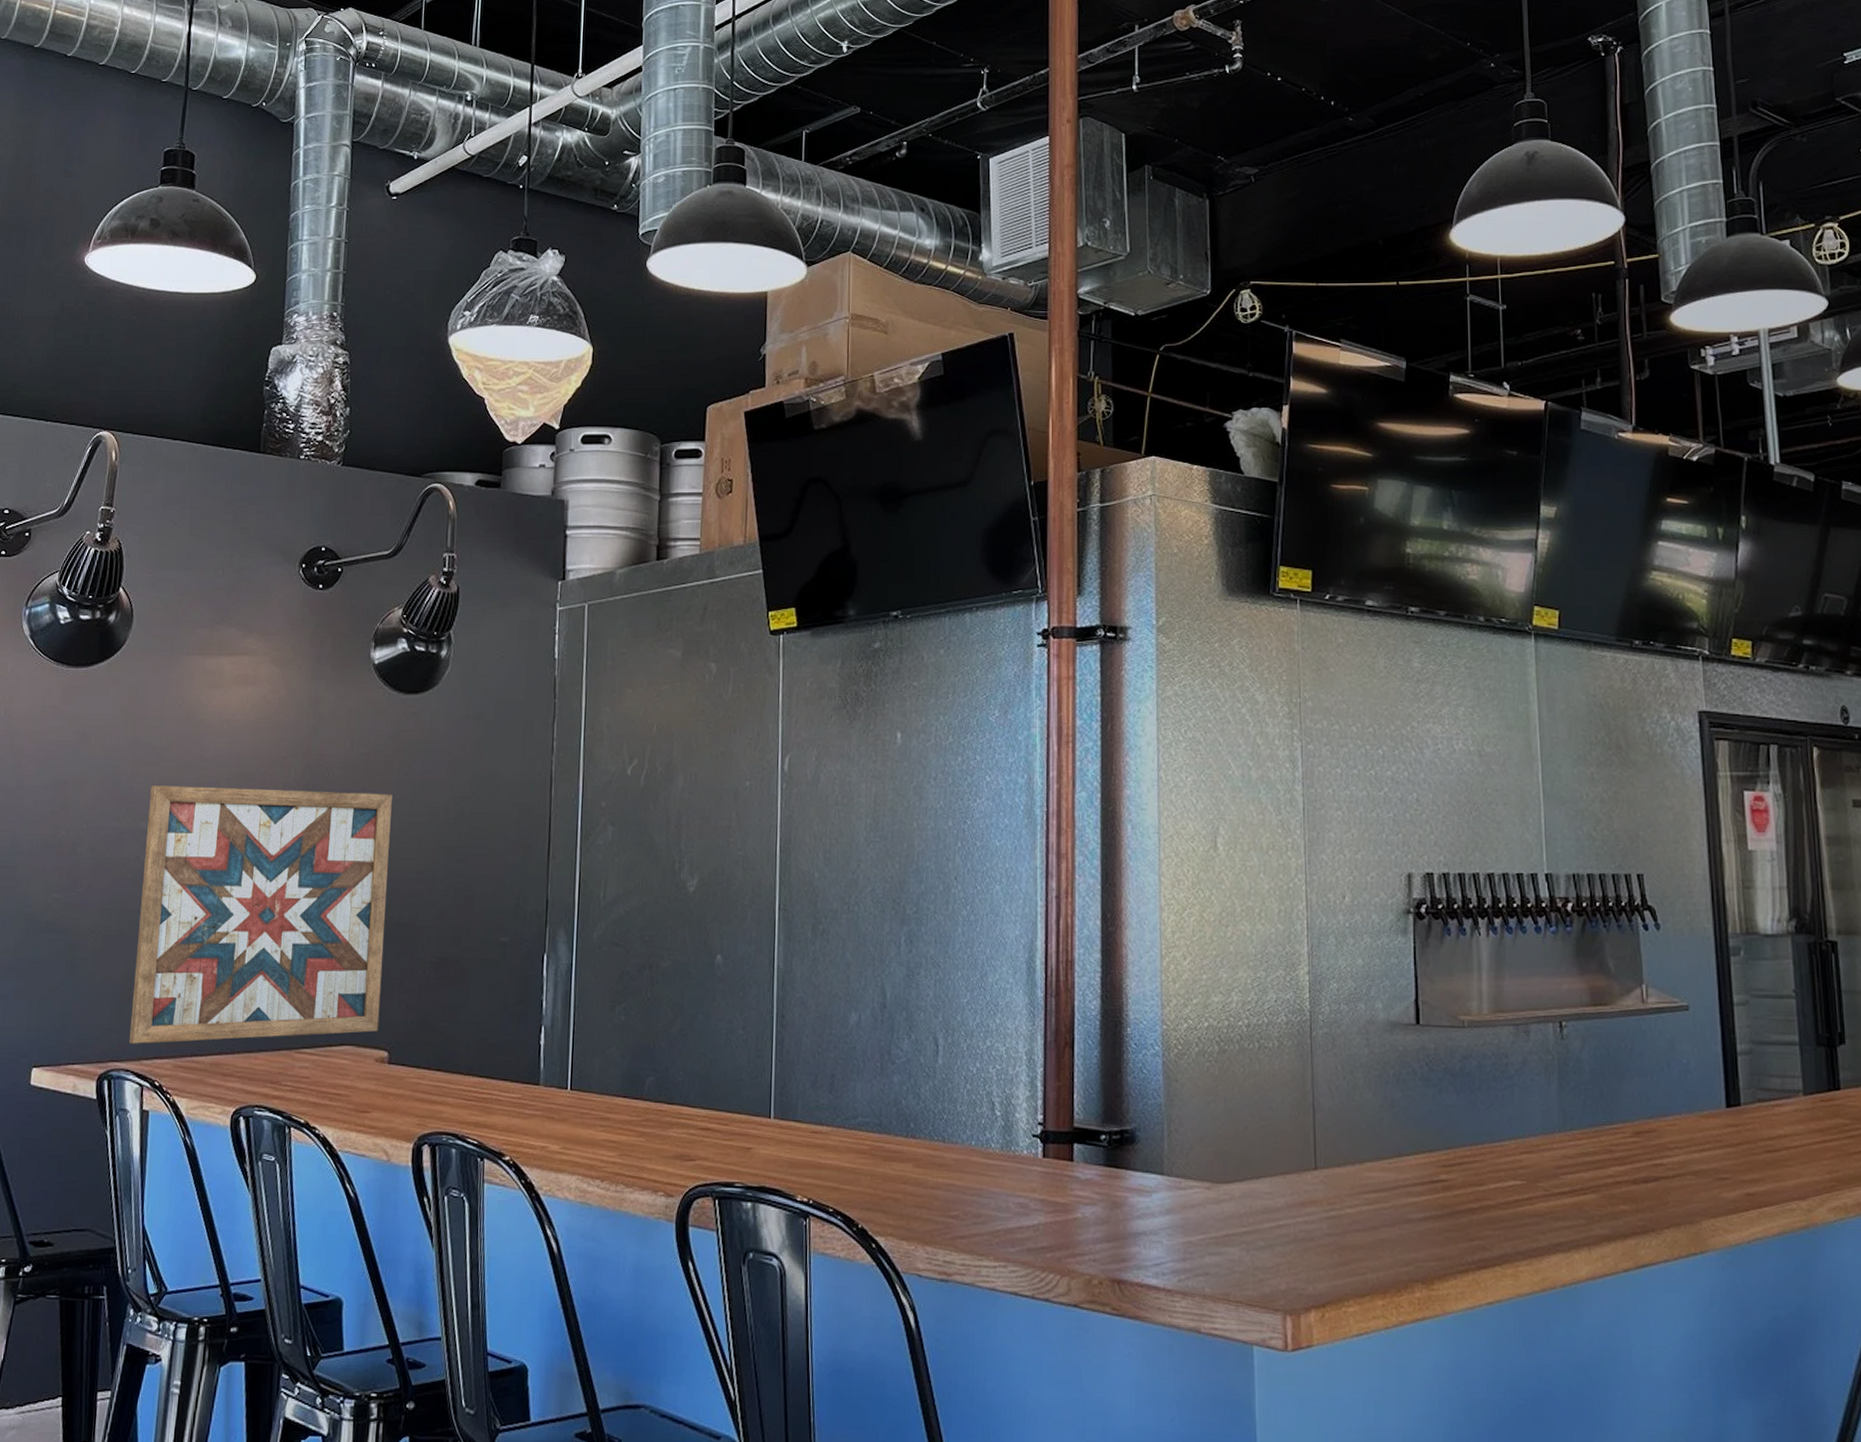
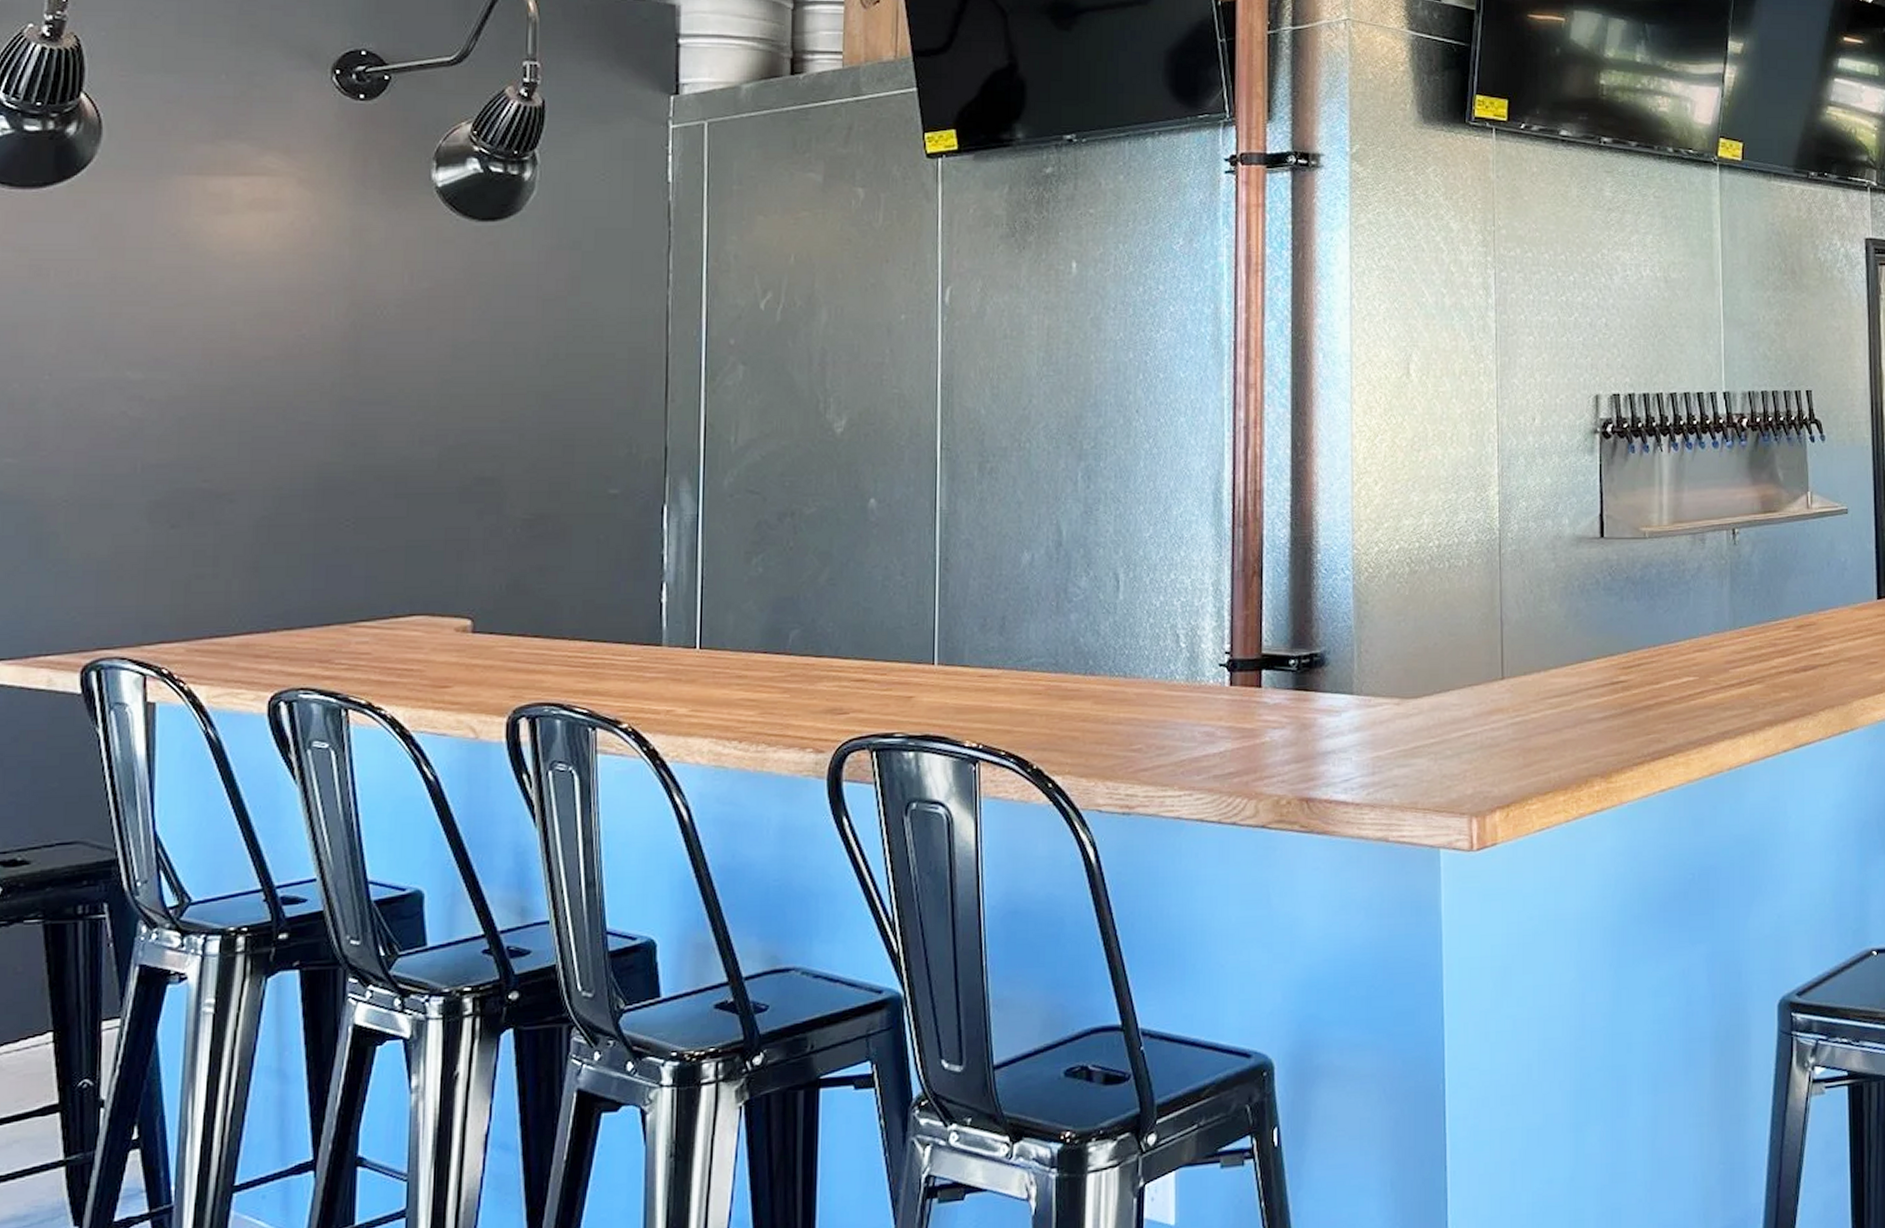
wall art: present [129,786,392,1044] -> none [123,329,466,628]

